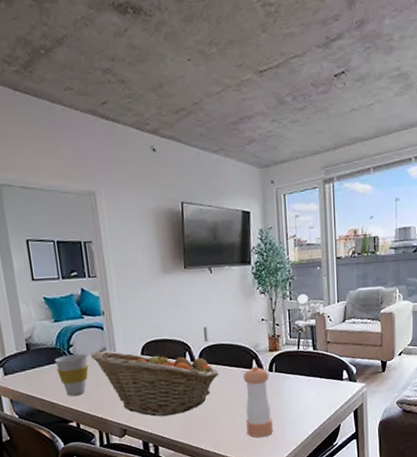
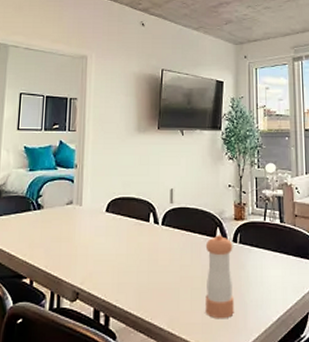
cup: present [54,353,89,397] -> none [21,205,54,250]
fruit basket: present [90,349,219,417] -> none [56,204,181,282]

